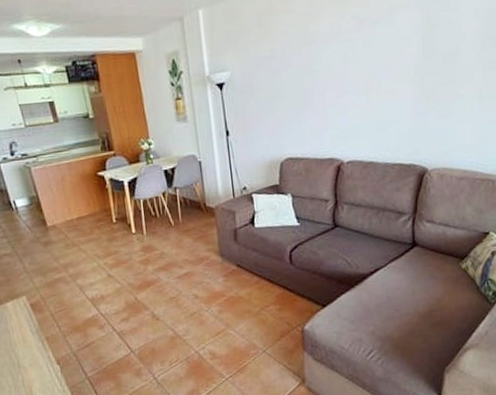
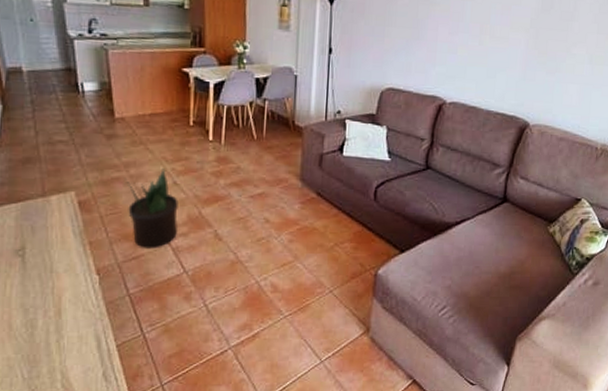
planter: none [66,264,119,336] -> present [125,169,178,248]

